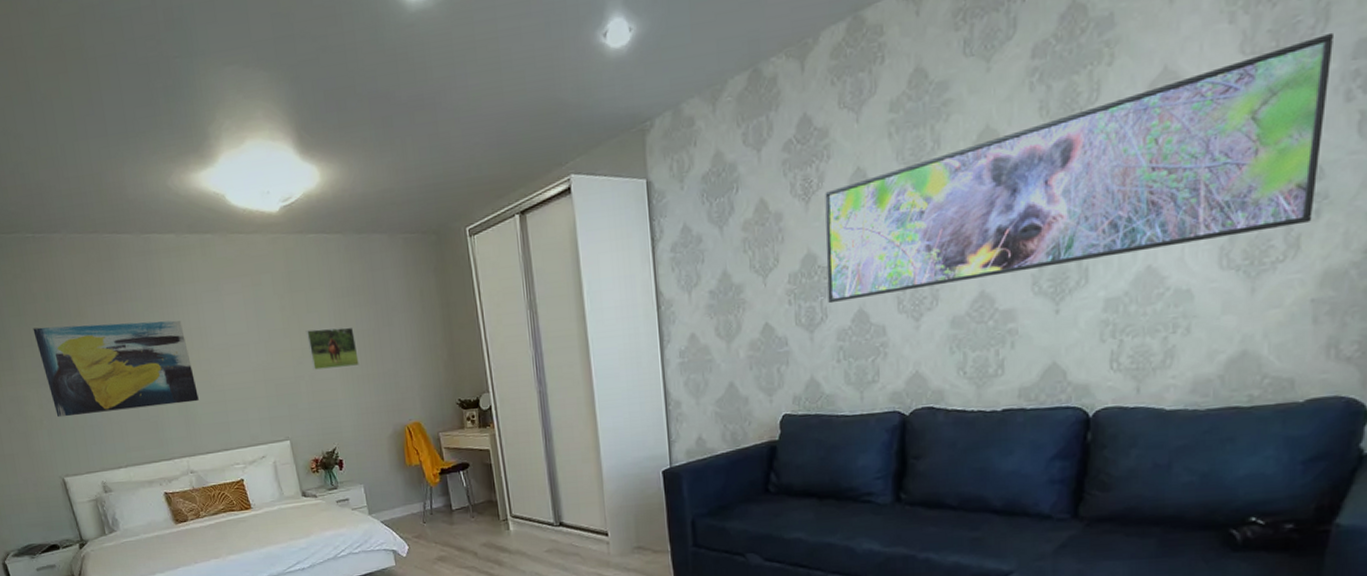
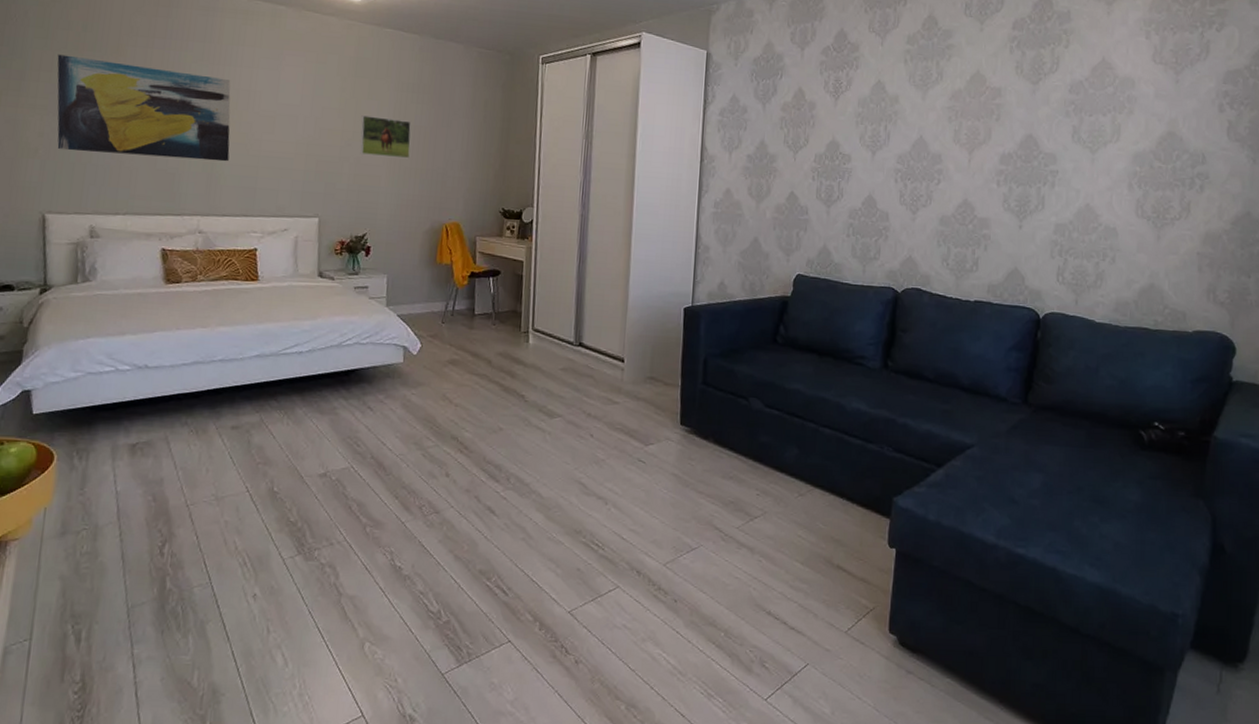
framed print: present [825,32,1333,304] -> none [845,61,1211,194]

